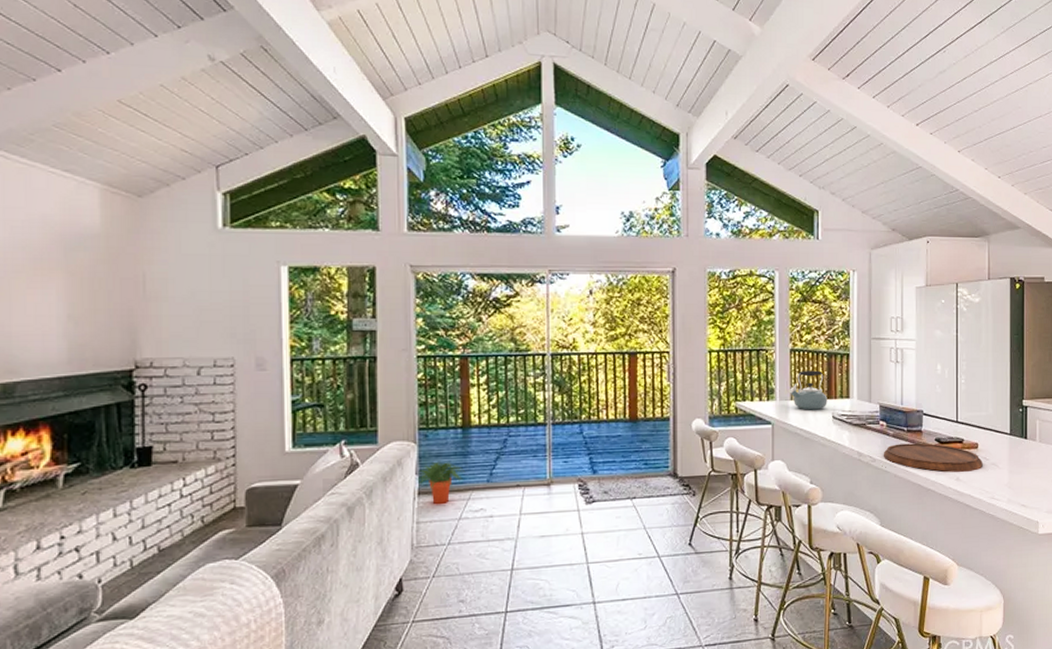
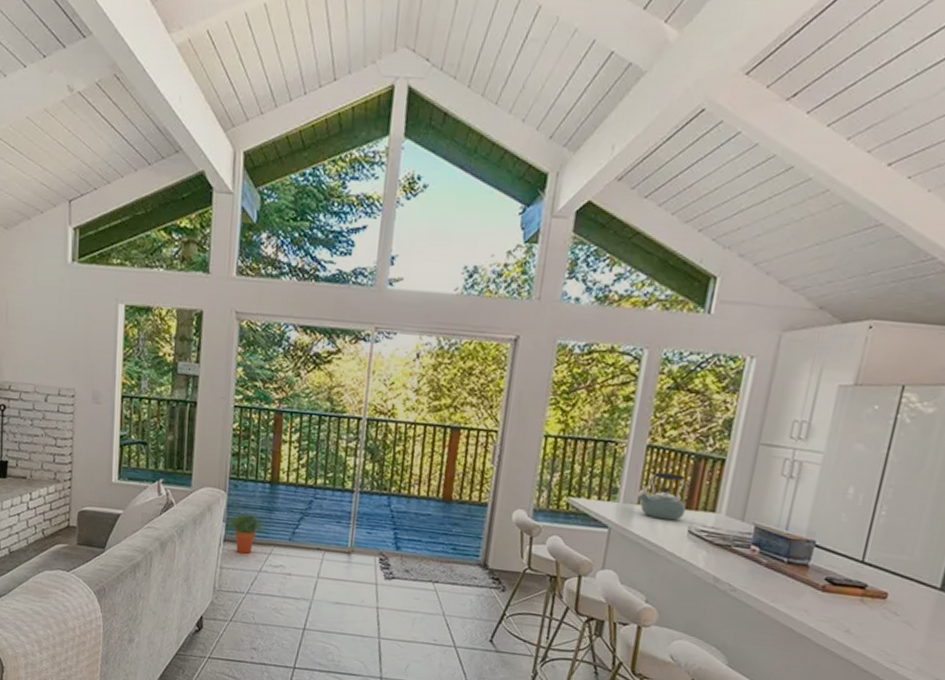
cutting board: present [884,443,983,472] -> none [748,575,890,625]

